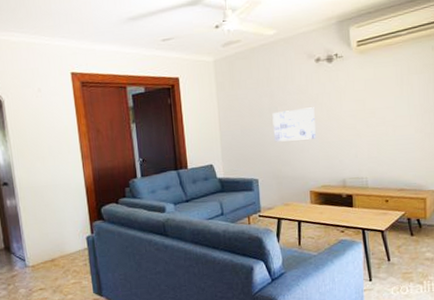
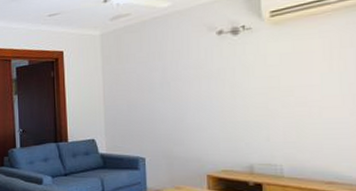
wall art: present [272,107,316,142] -> none [164,83,216,119]

